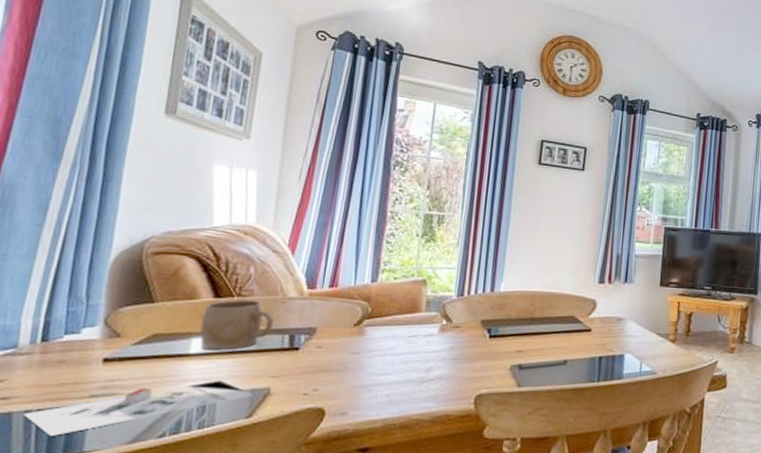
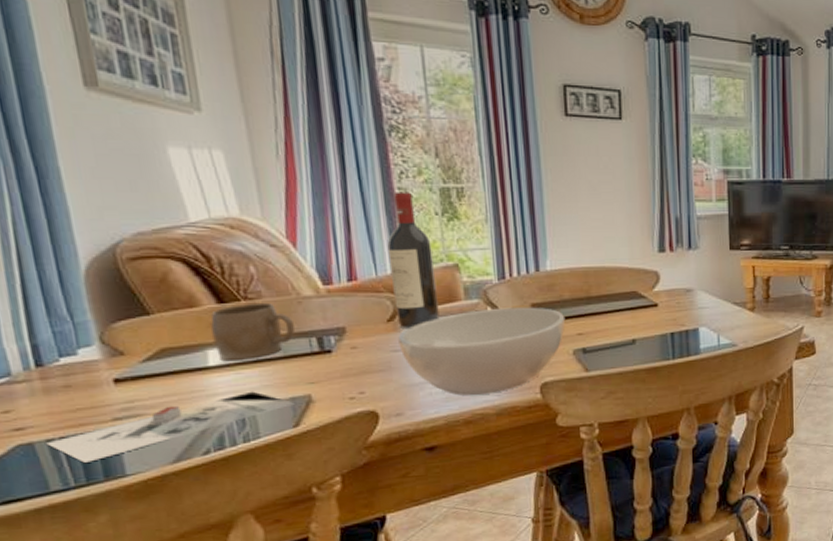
bowl: none [358,321,509,401] -> present [398,307,566,396]
wine bottle: none [363,215,408,334] -> present [387,192,440,330]

